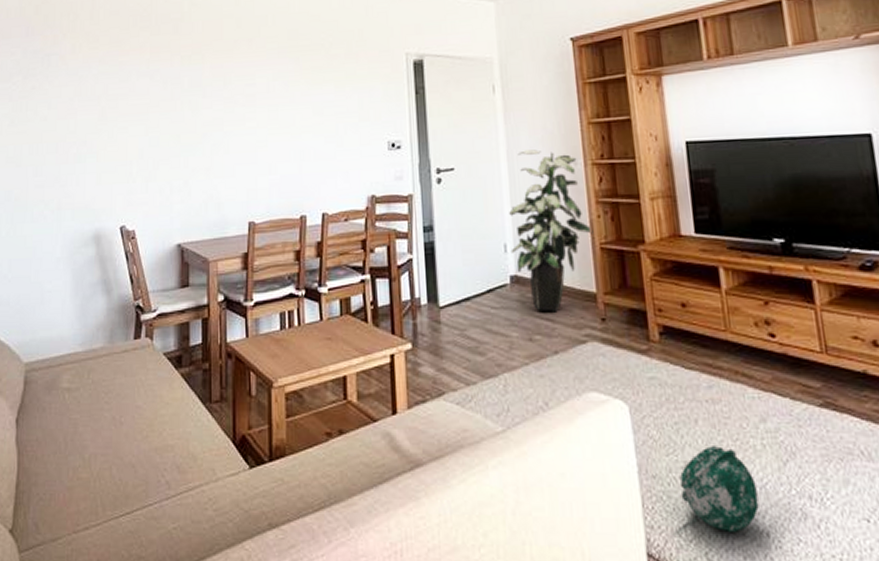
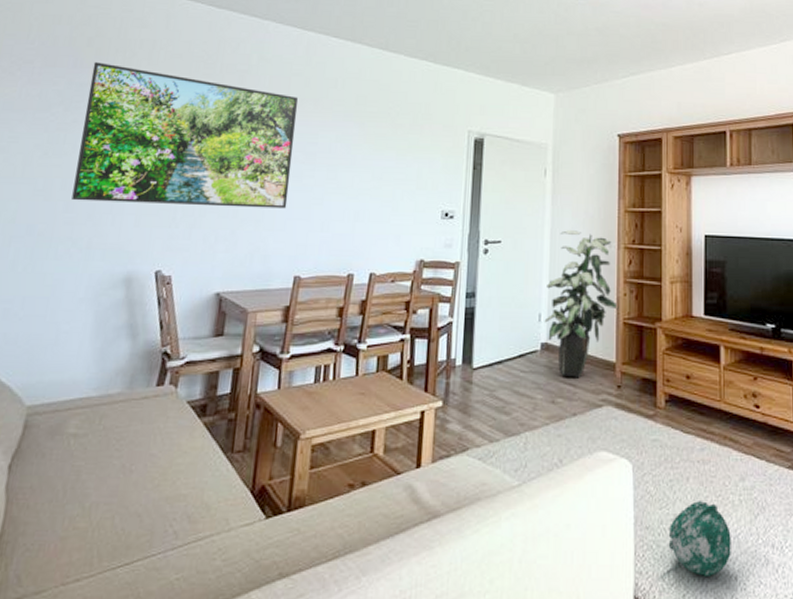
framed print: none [39,28,234,165] -> present [71,62,299,209]

